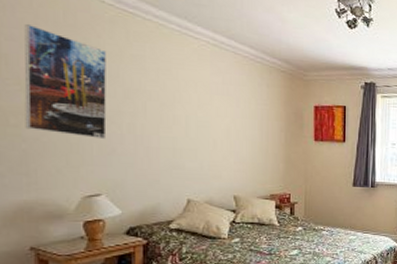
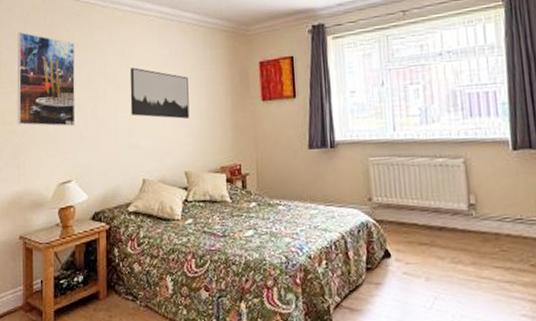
wall art: none [175,89,241,147] -> present [130,67,190,119]

